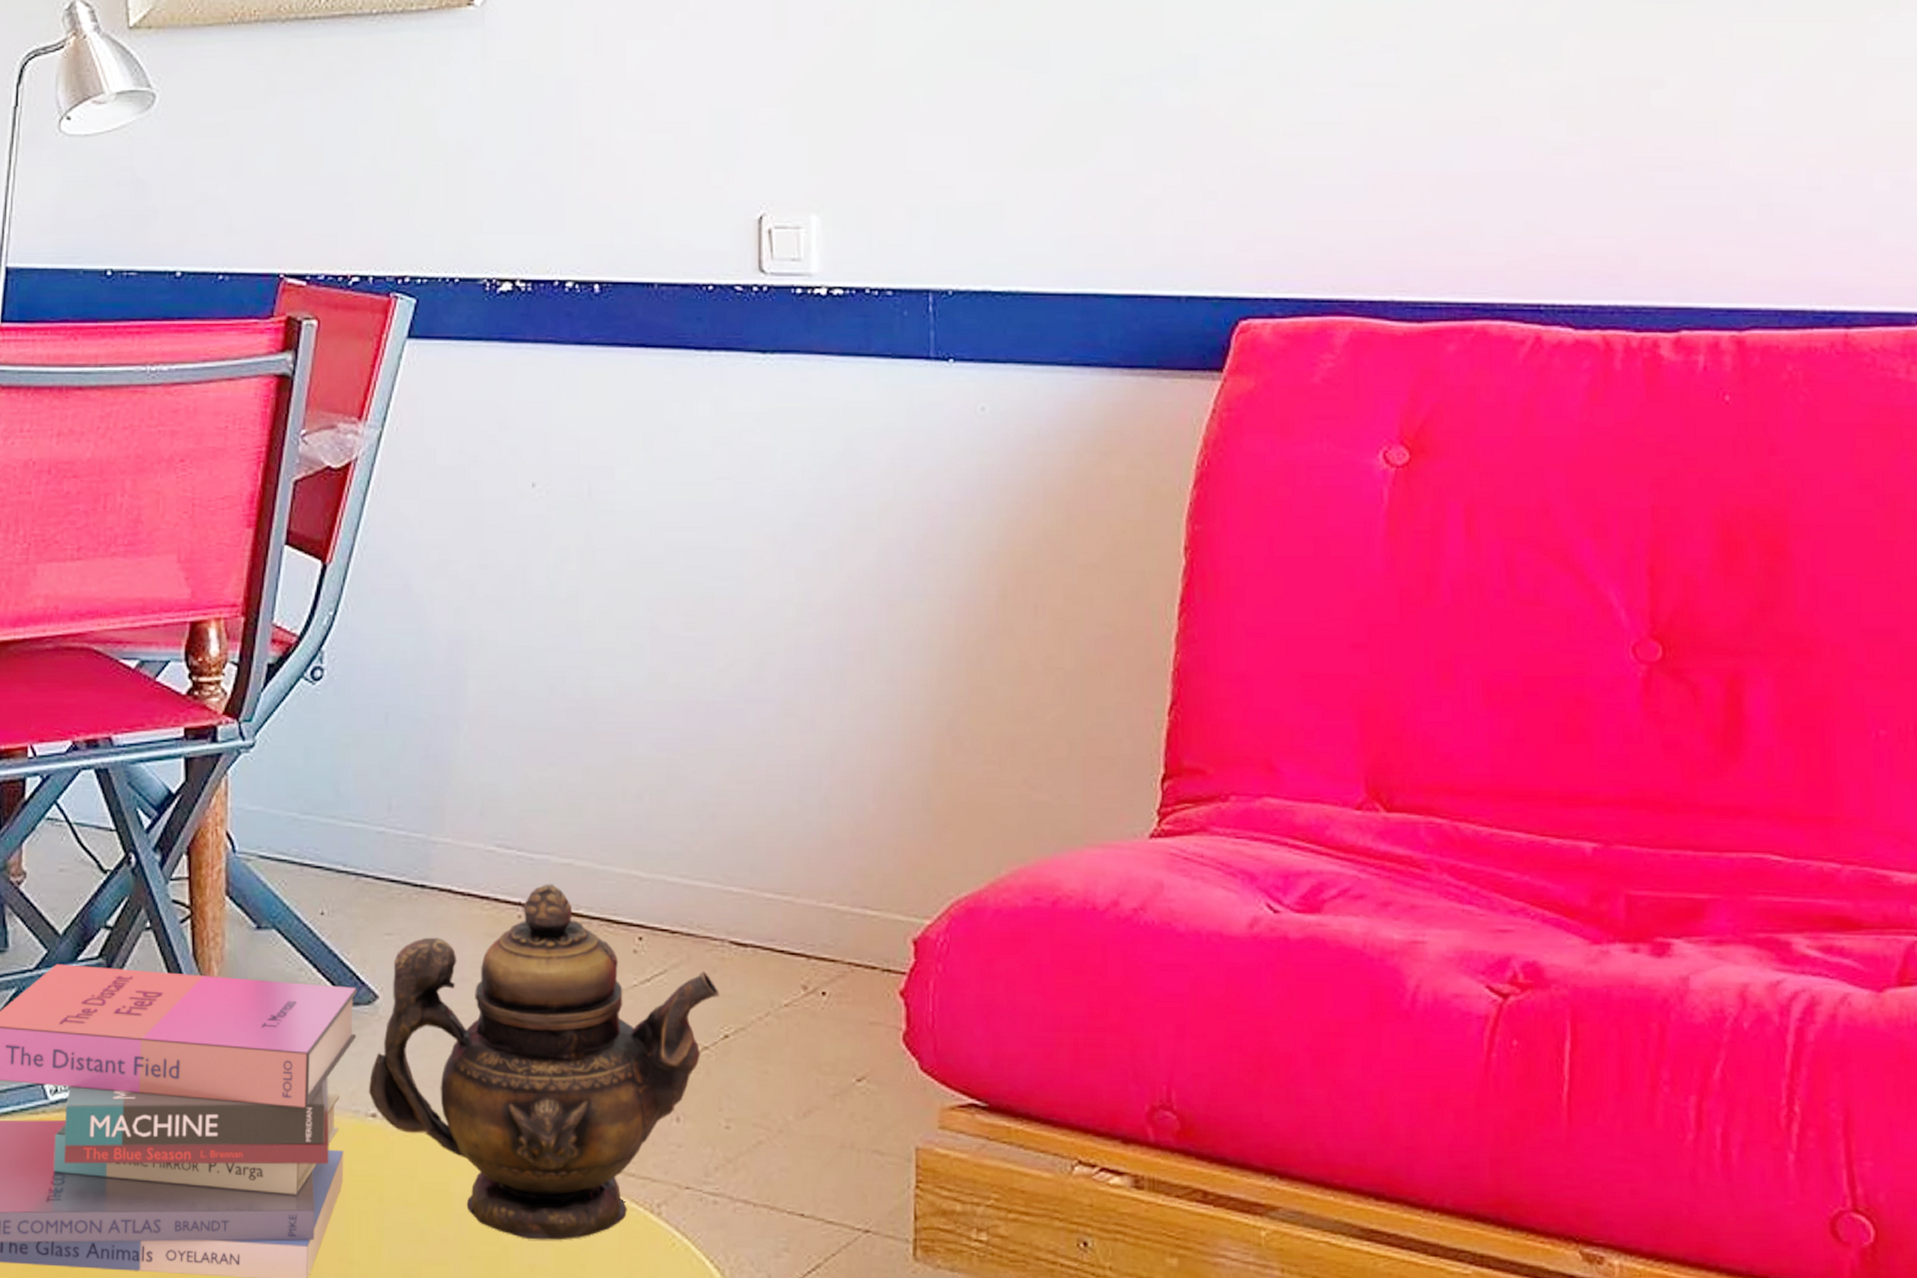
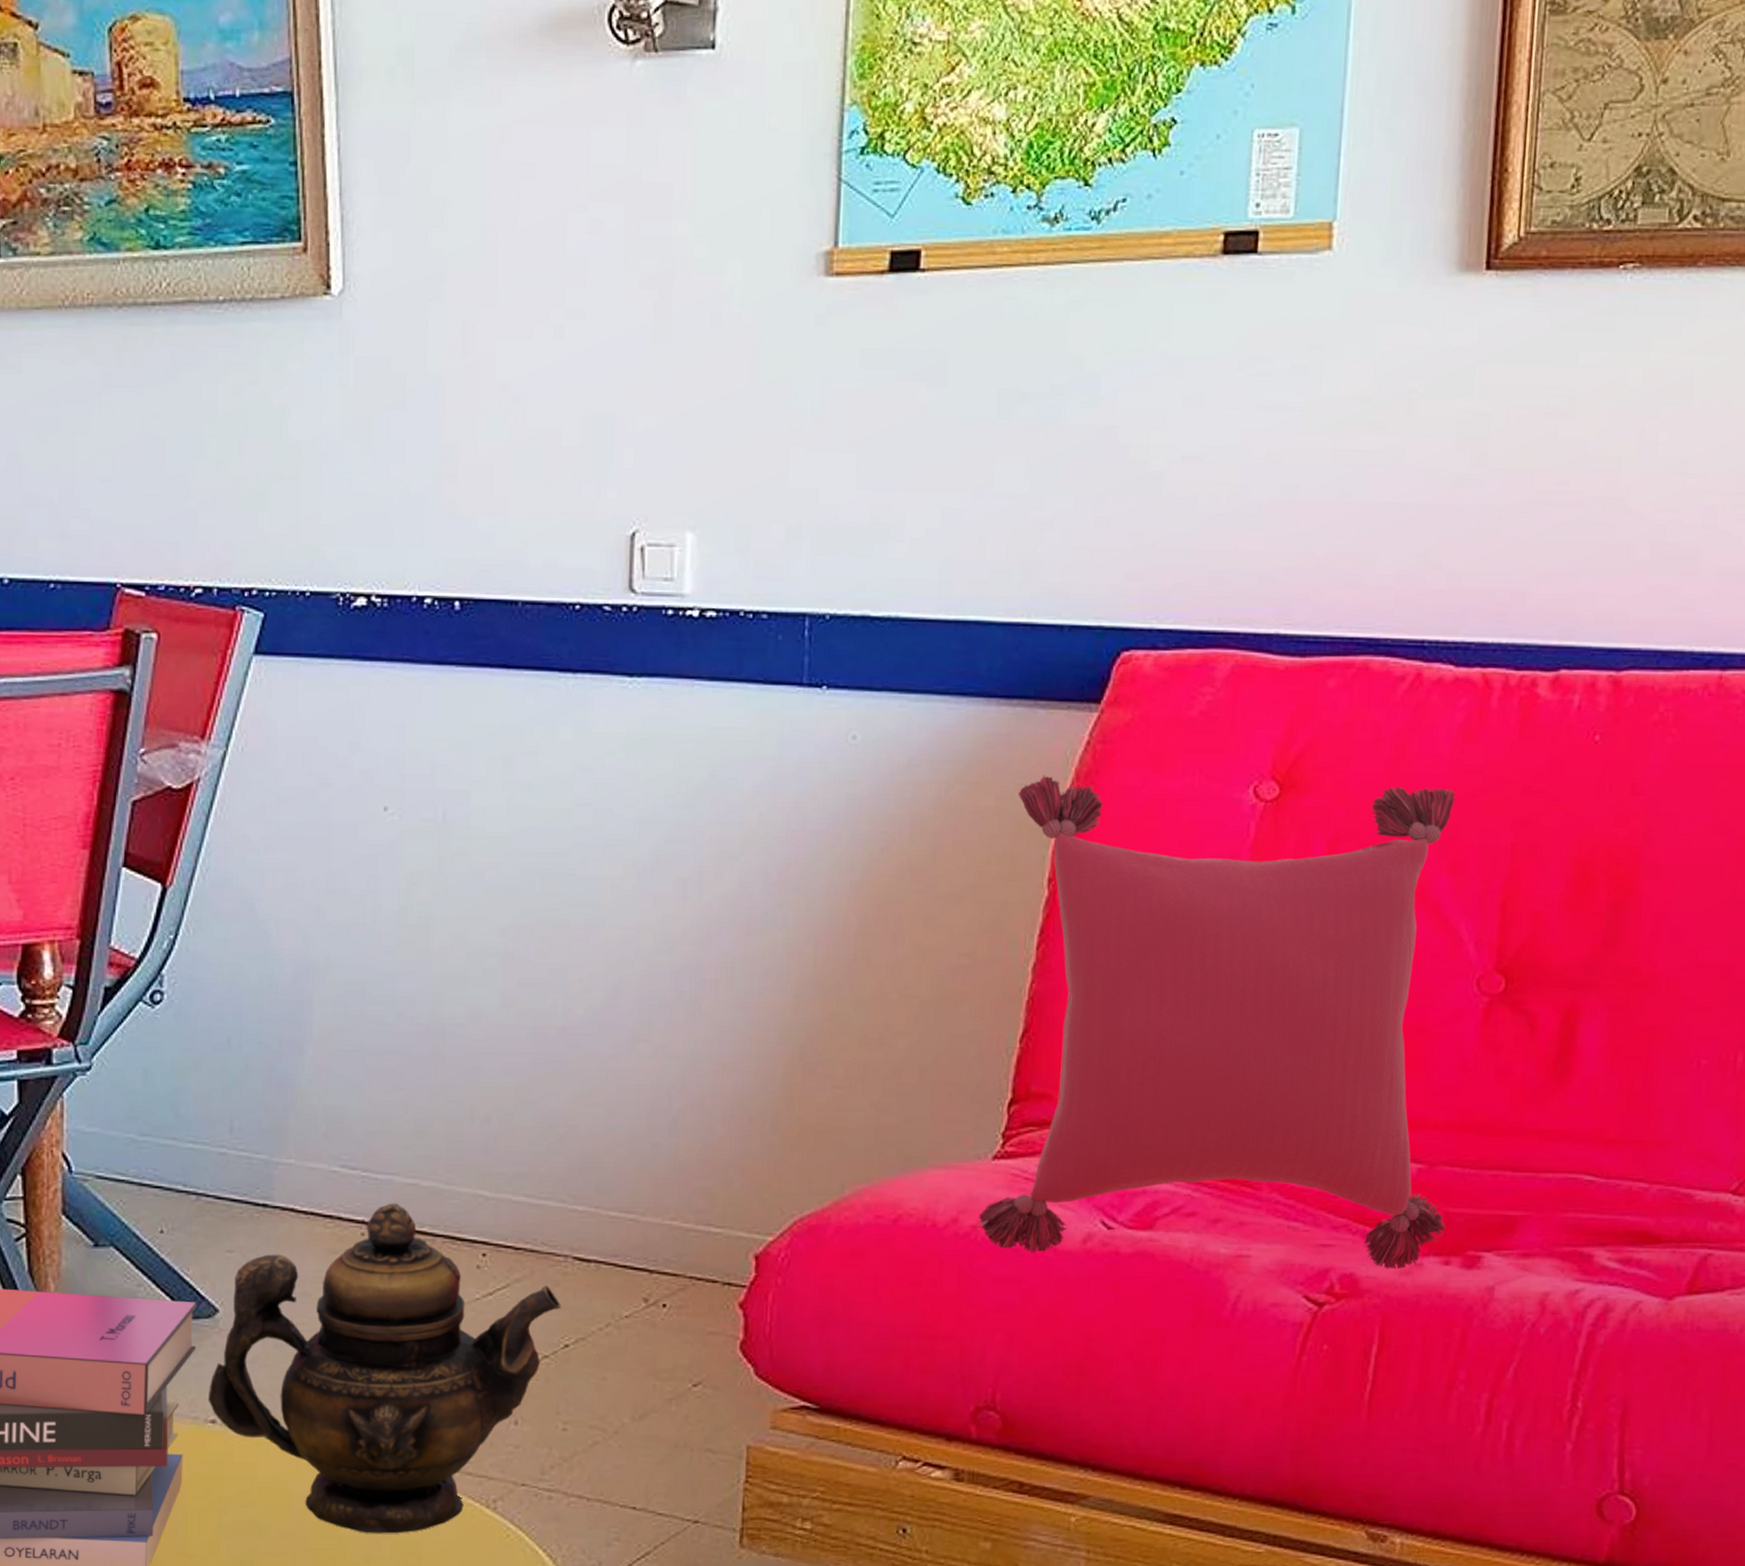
pillow: none [1138,443,1629,957] -> present [976,775,1456,1269]

